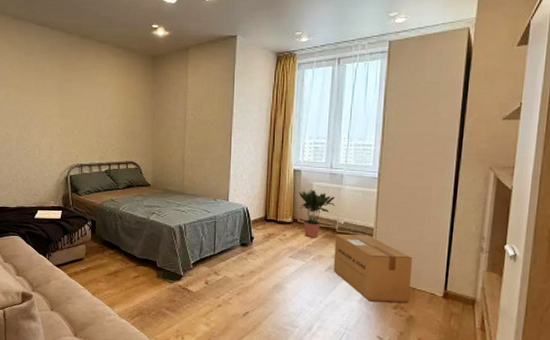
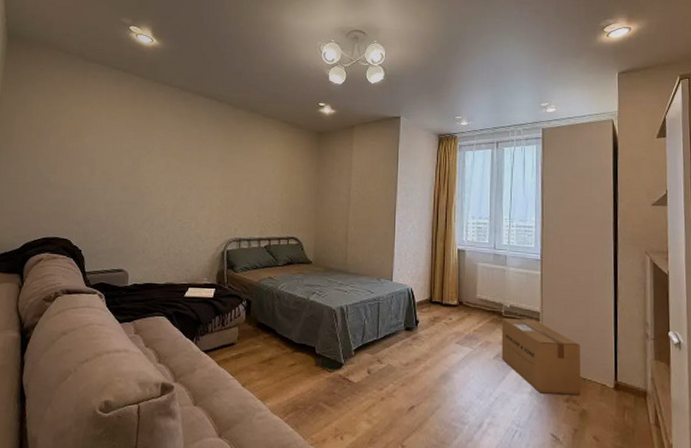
potted plant: present [298,189,336,238] -> none [463,270,500,323]

